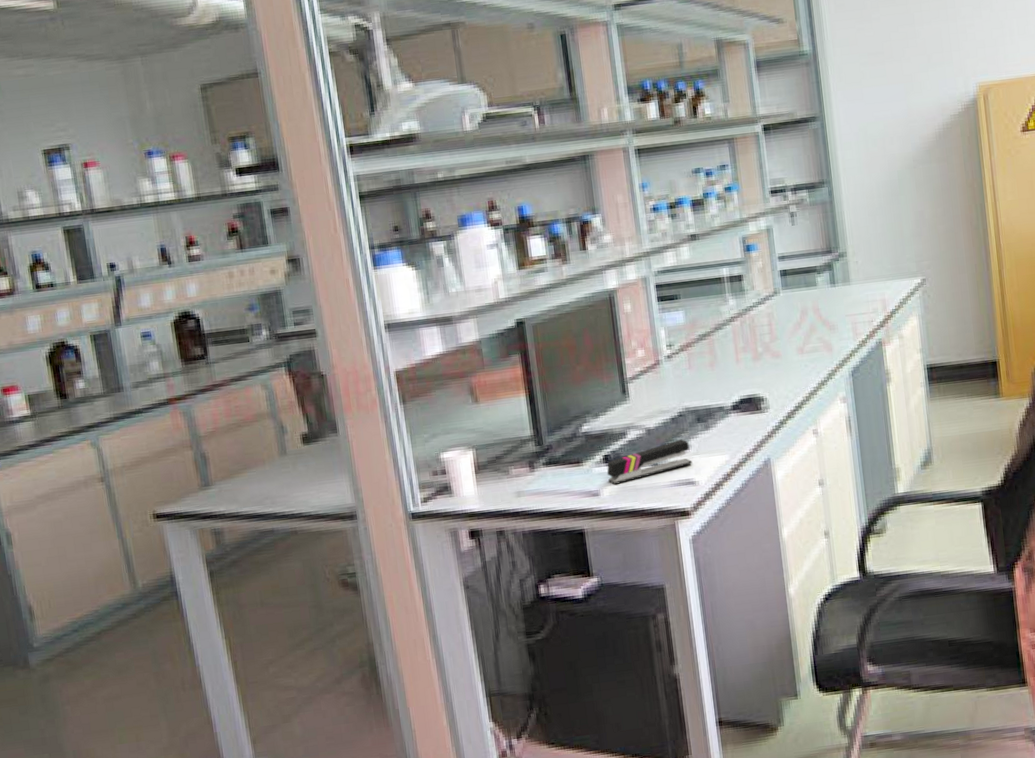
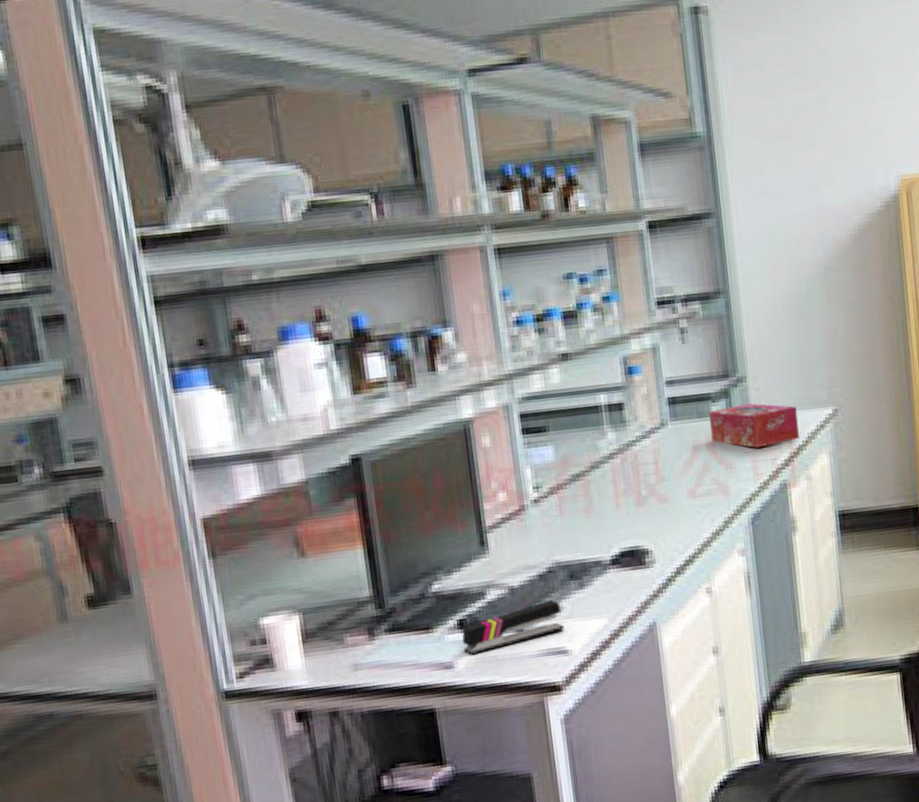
tissue box: none [815,274,892,312] -> present [709,403,799,449]

